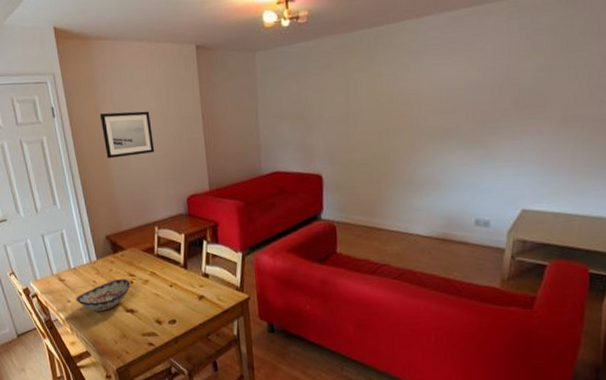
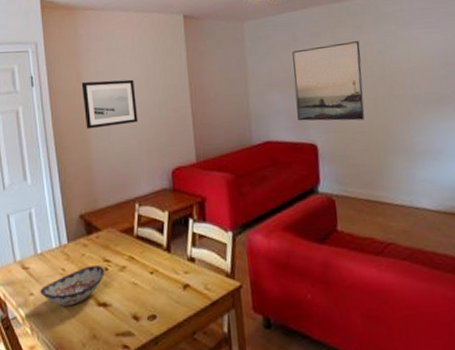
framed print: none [303,73,370,153] -> present [292,41,365,121]

